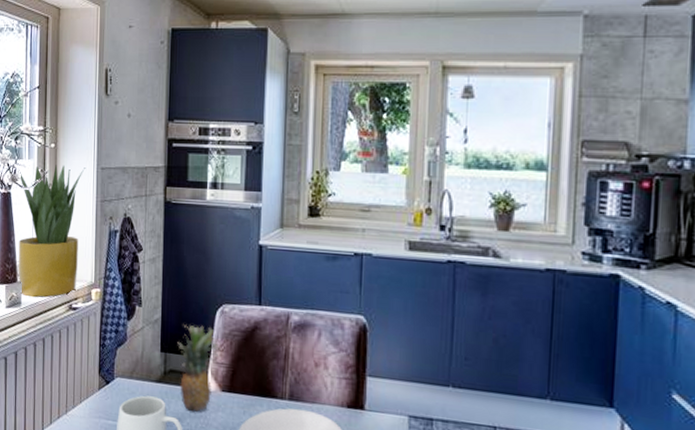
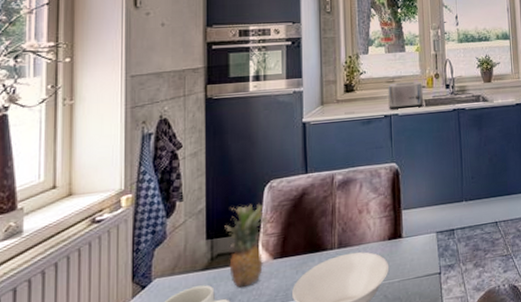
planter: present [18,165,85,298] -> none [18,78,110,222]
toaster: none [360,213,412,251] -> present [388,81,426,110]

